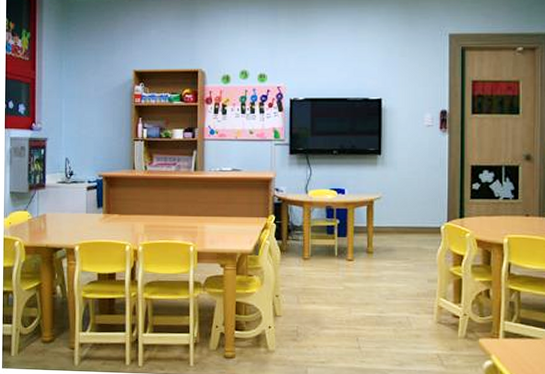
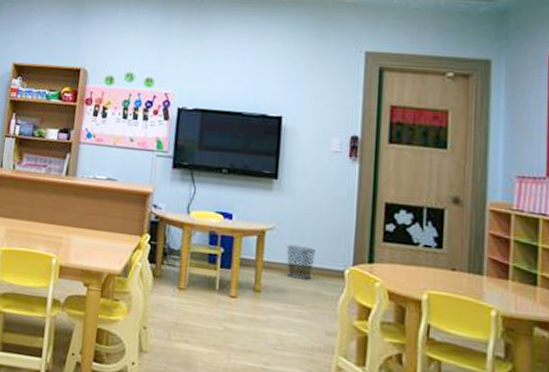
waste bin: none [392,209,416,238] -> present [286,244,316,280]

